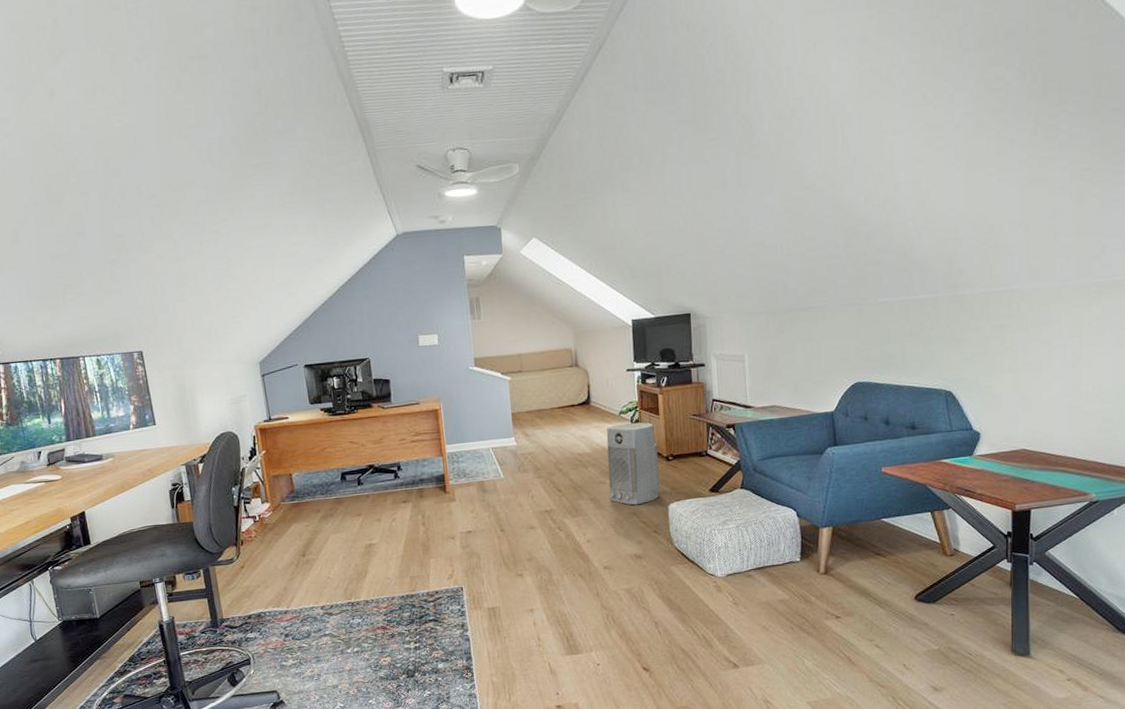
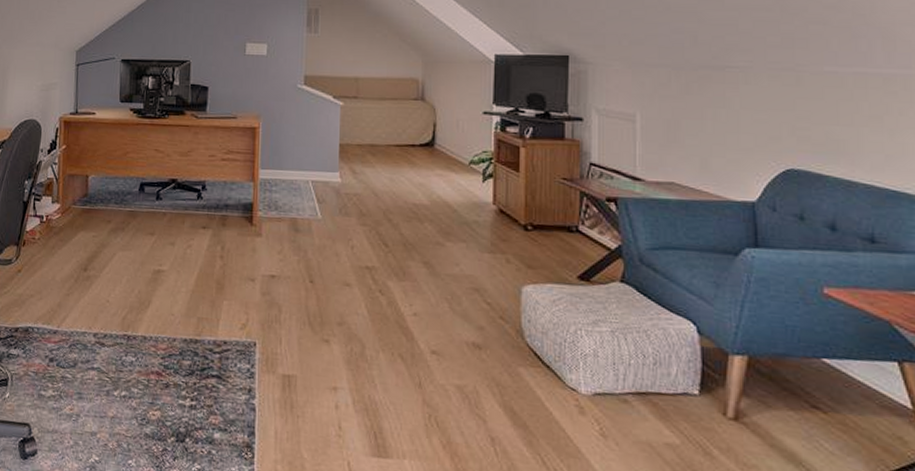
air purifier: present [606,422,661,505] -> none [446,176,514,280]

